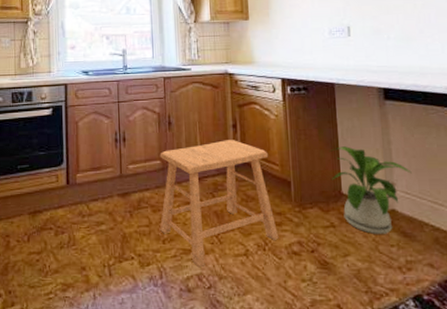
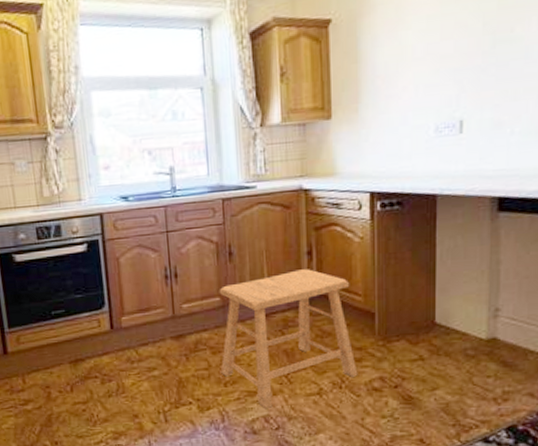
house plant: present [329,146,412,234] -> none [423,269,522,365]

